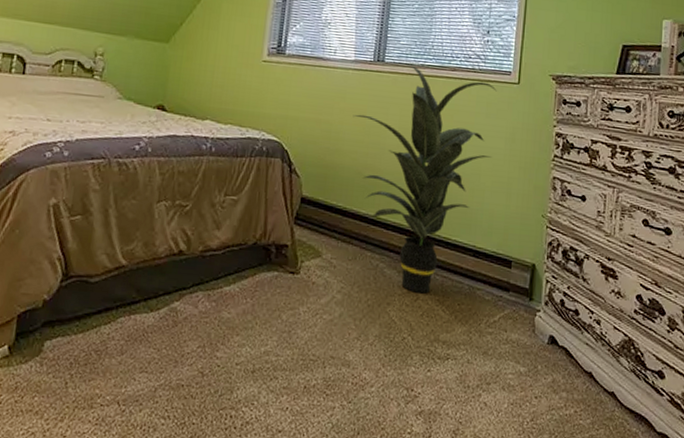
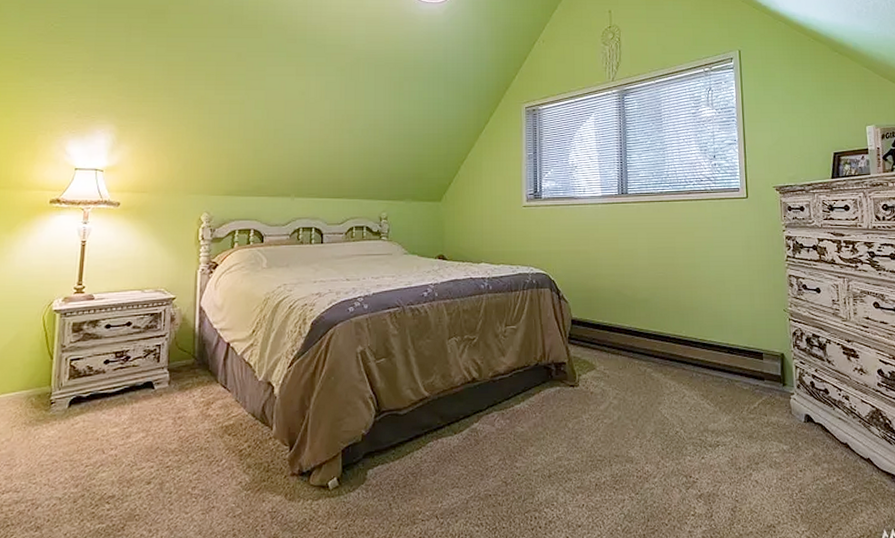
indoor plant: present [352,65,497,294] -> none [606,194,732,391]

